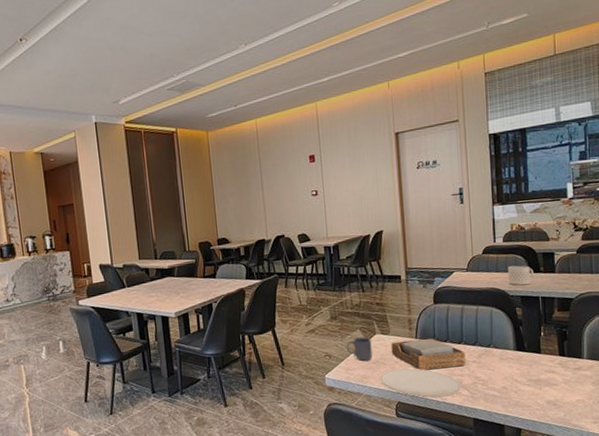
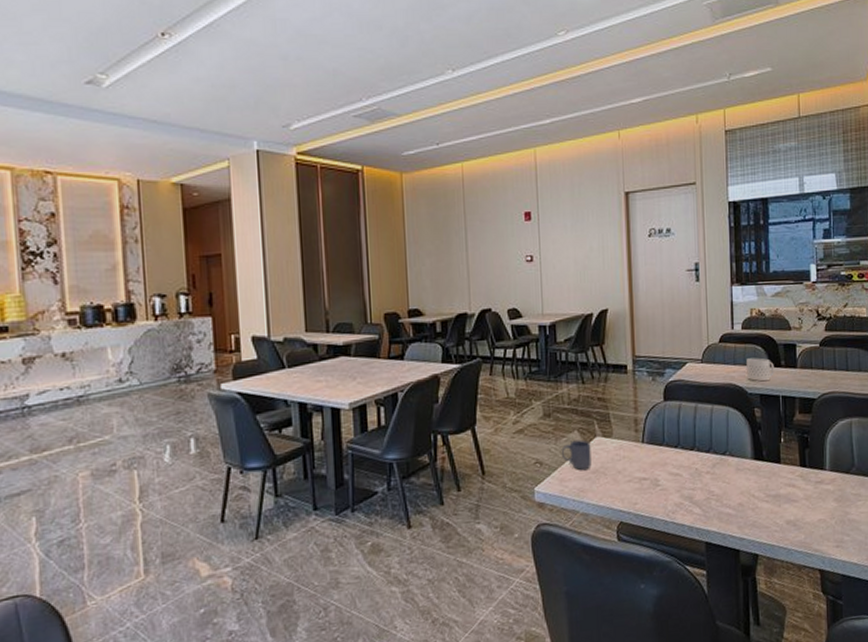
plate: present [379,368,461,398] -> none [598,479,693,517]
napkin holder: present [391,338,466,371] -> none [614,443,698,483]

